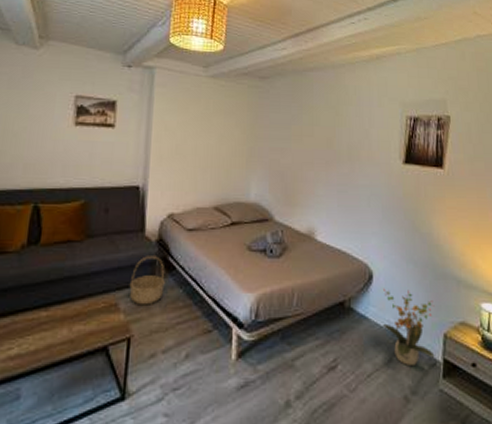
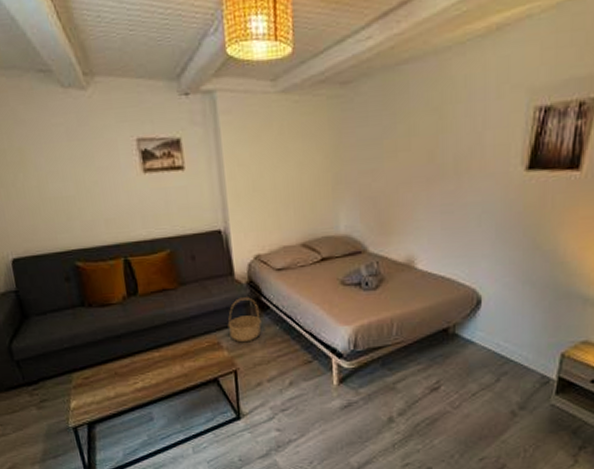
potted plant: present [383,288,435,367] -> none [491,312,553,385]

